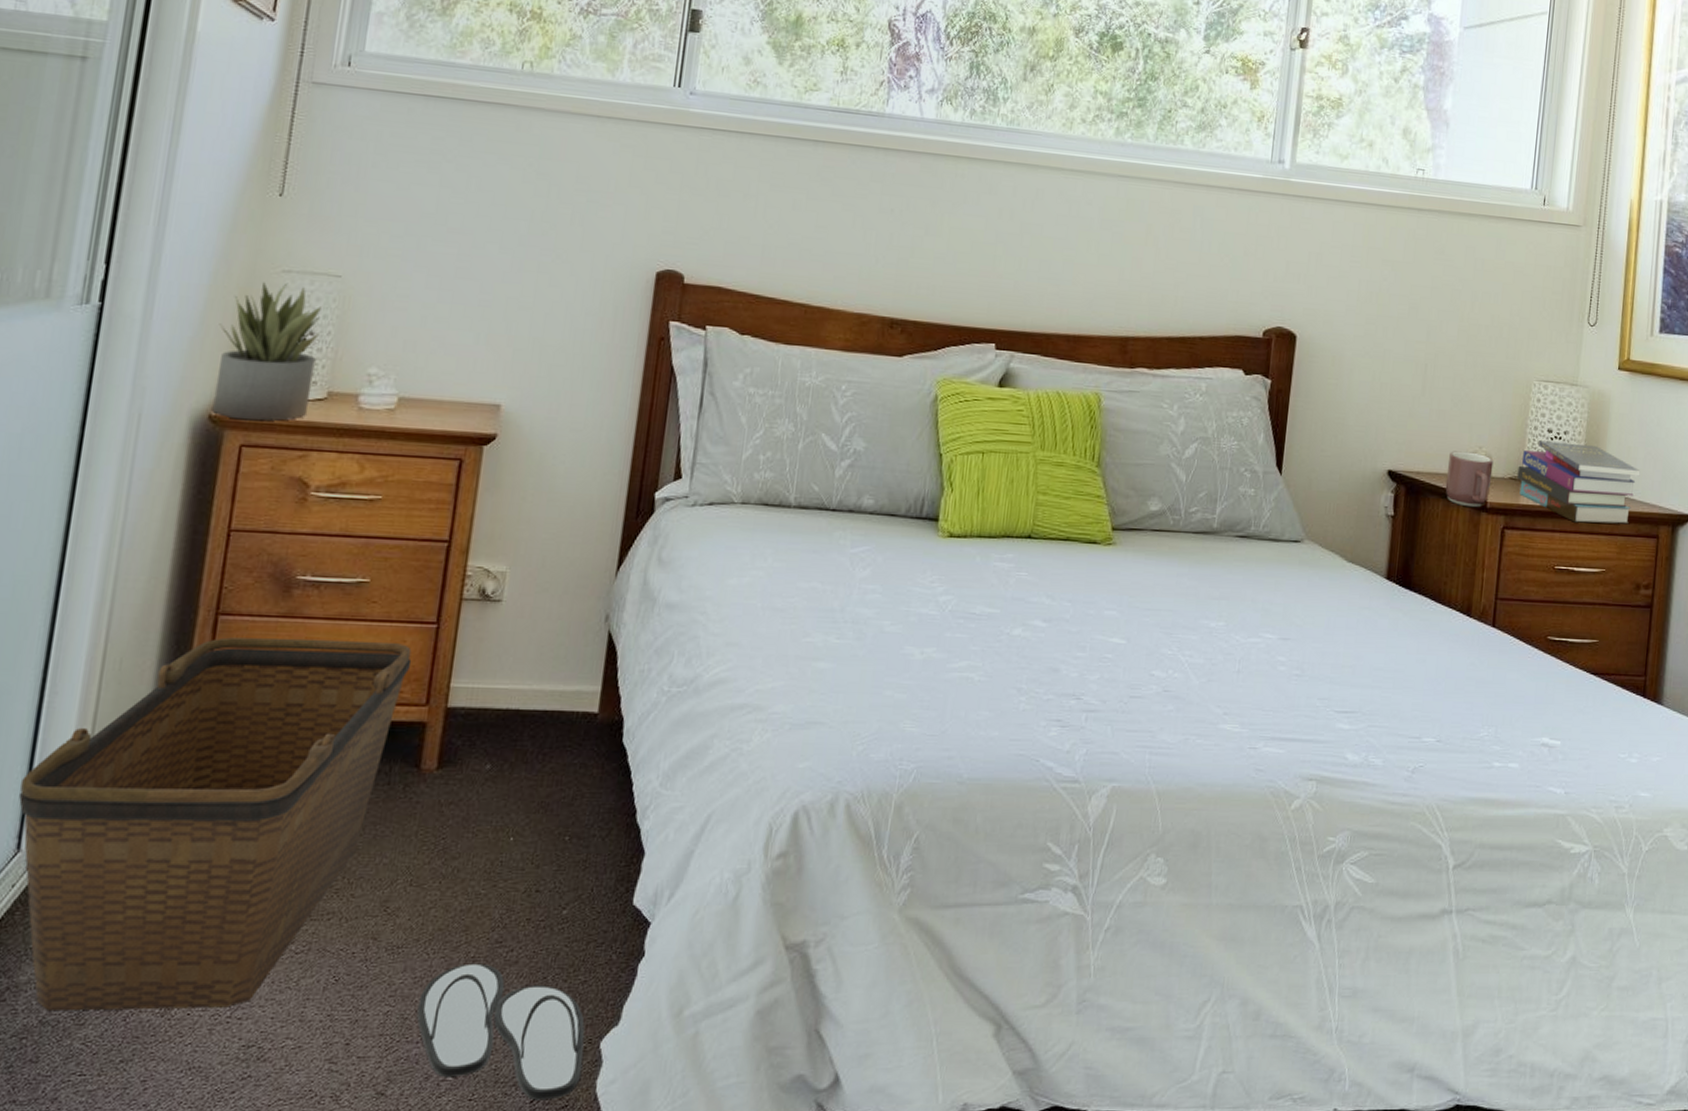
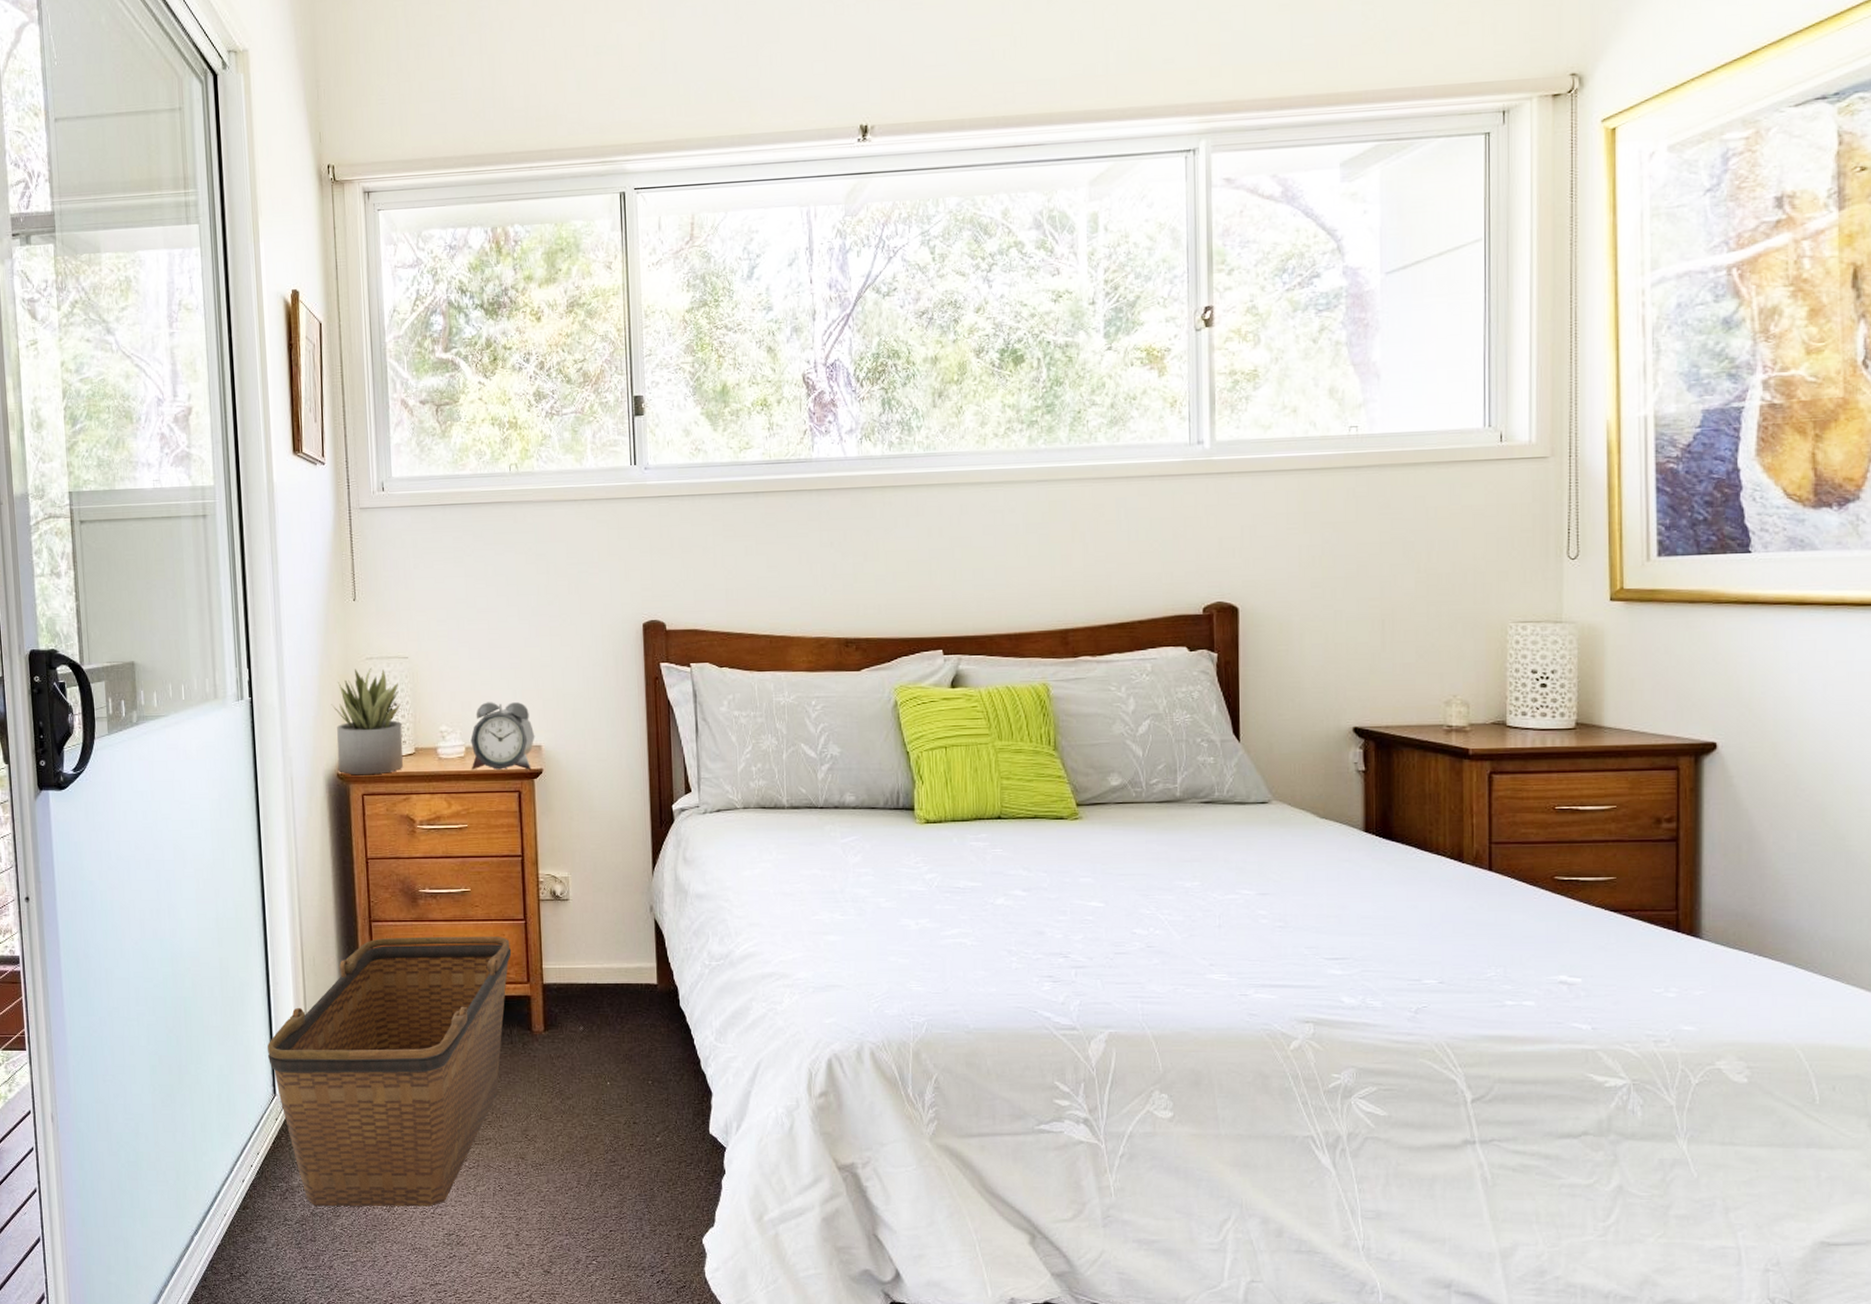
alarm clock: none [400,344,495,434] -> present [470,702,535,770]
slippers: present [416,963,585,1101] -> none [562,1177,692,1282]
mug: present [1445,451,1494,508] -> none [1419,701,1472,756]
books: present [1517,440,1640,525] -> none [1501,681,1649,761]

